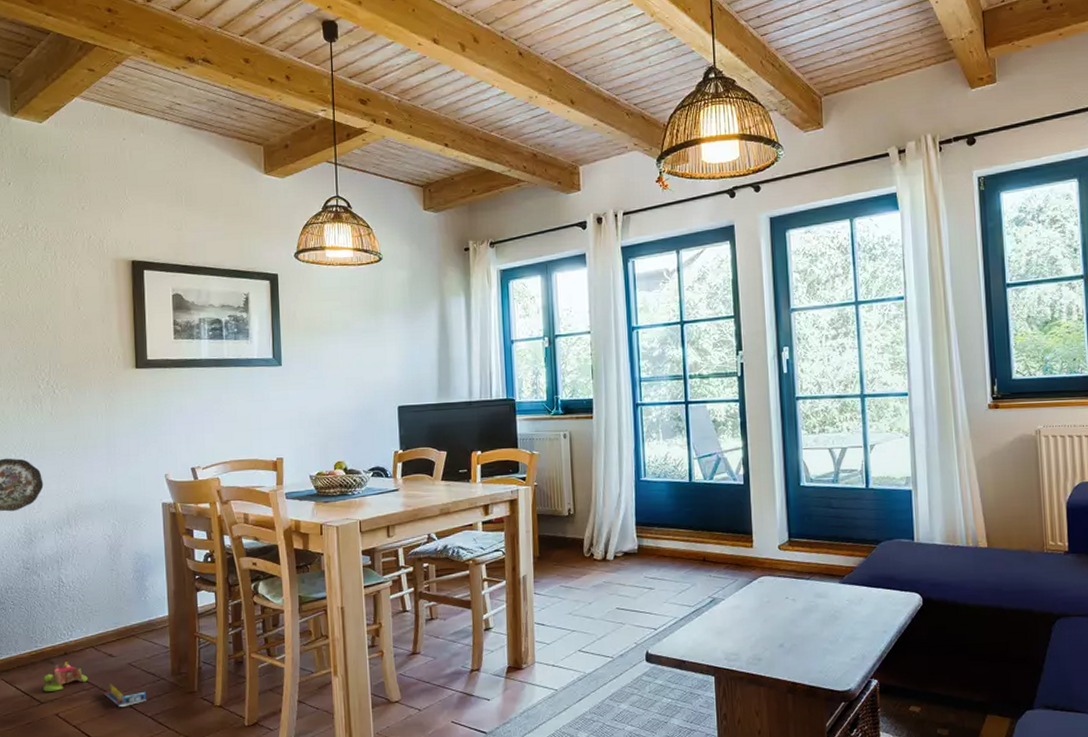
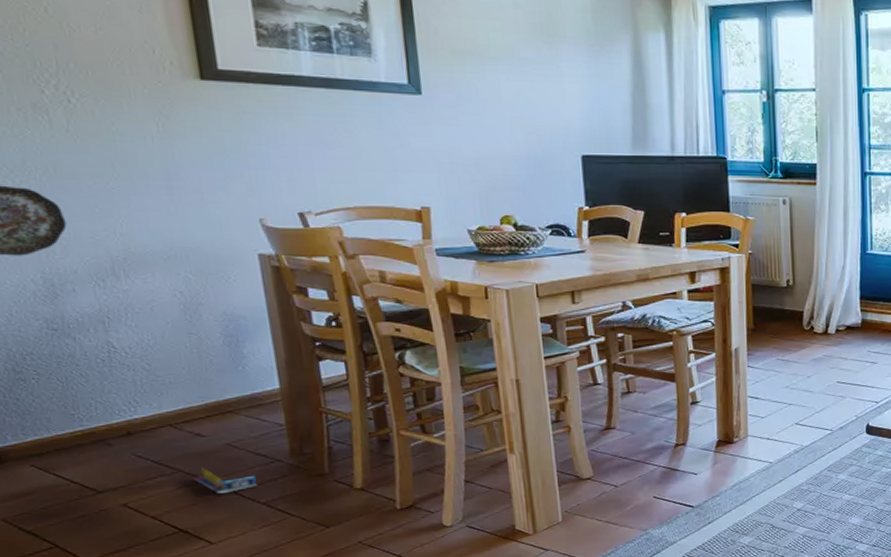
toy house: present [43,662,89,692] -> none [97,443,169,479]

